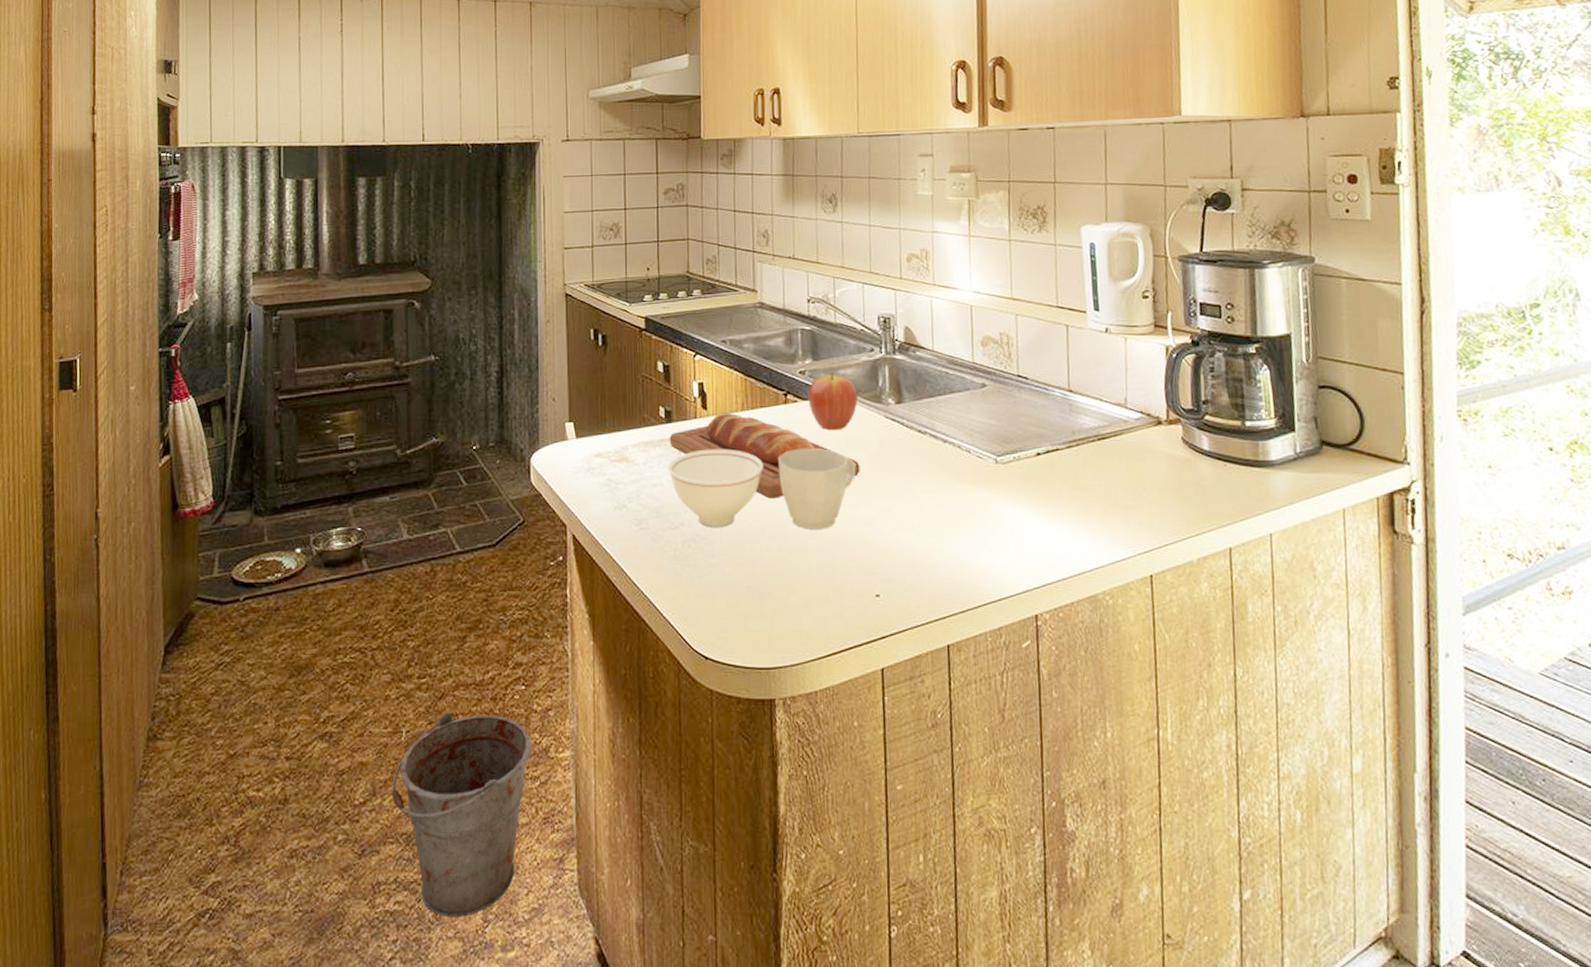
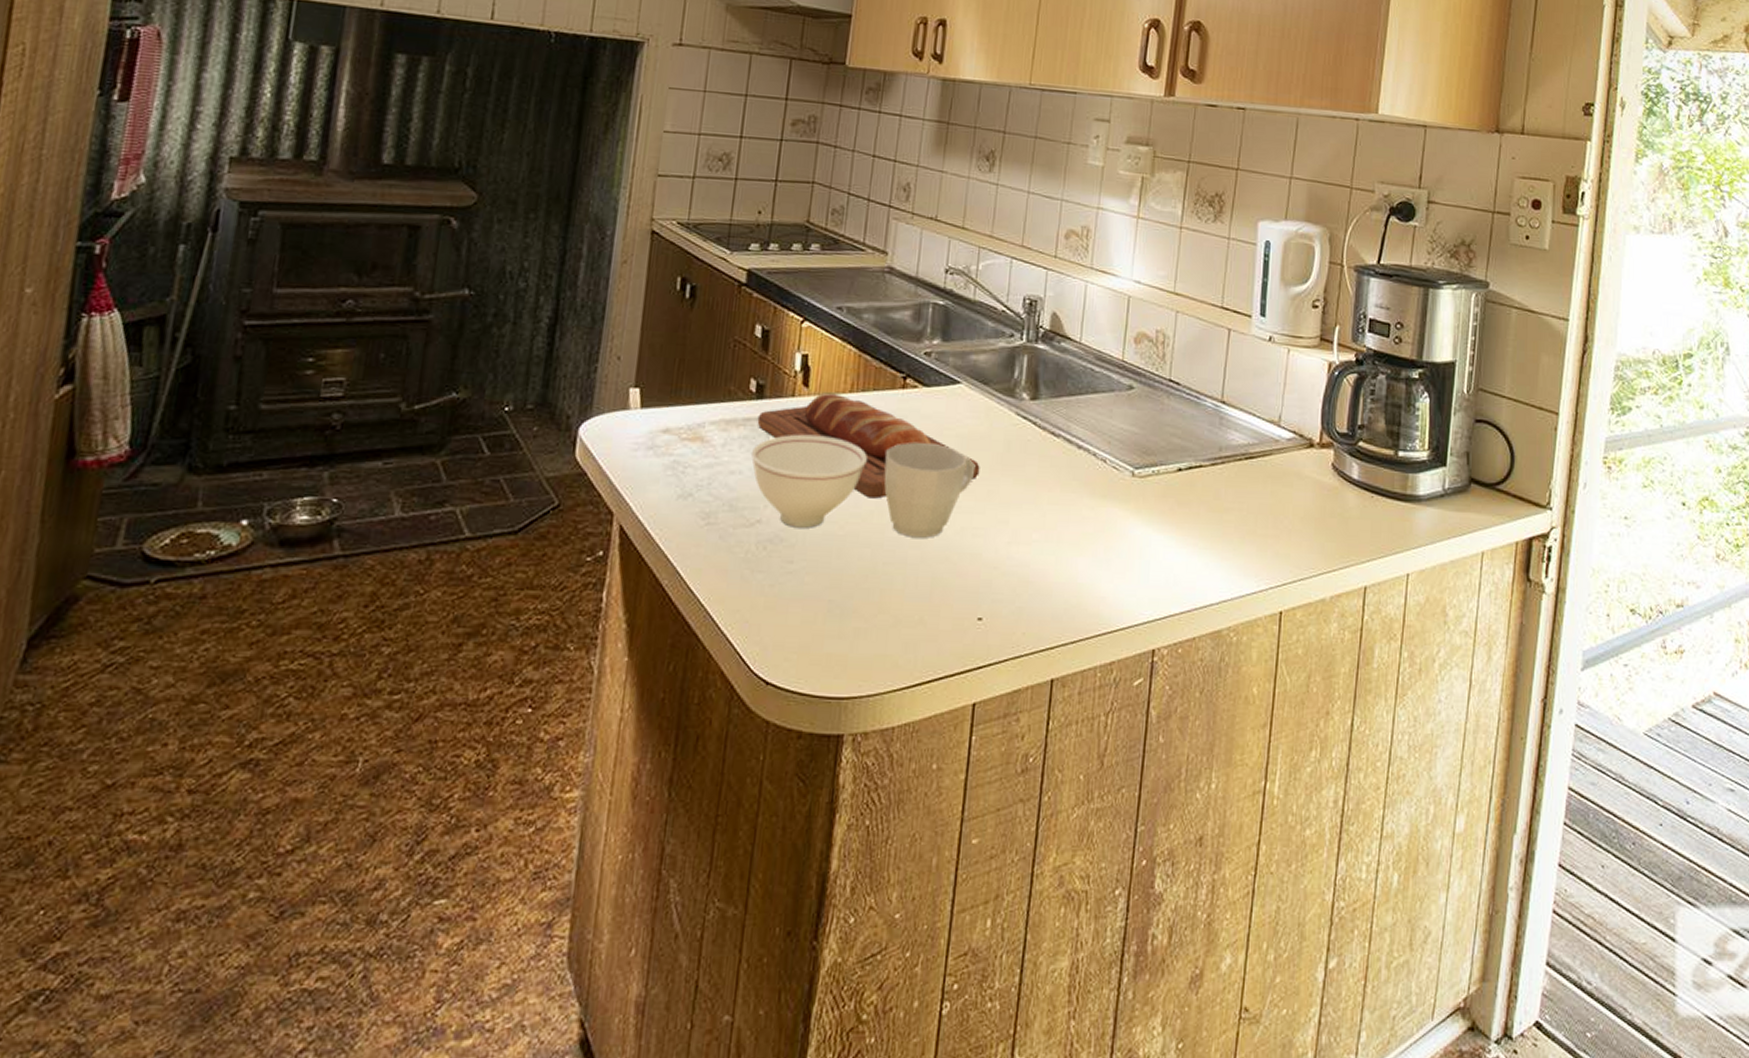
bucket: present [392,712,531,917] -> none [332,737,531,997]
fruit: present [808,372,858,431] -> none [930,357,989,425]

